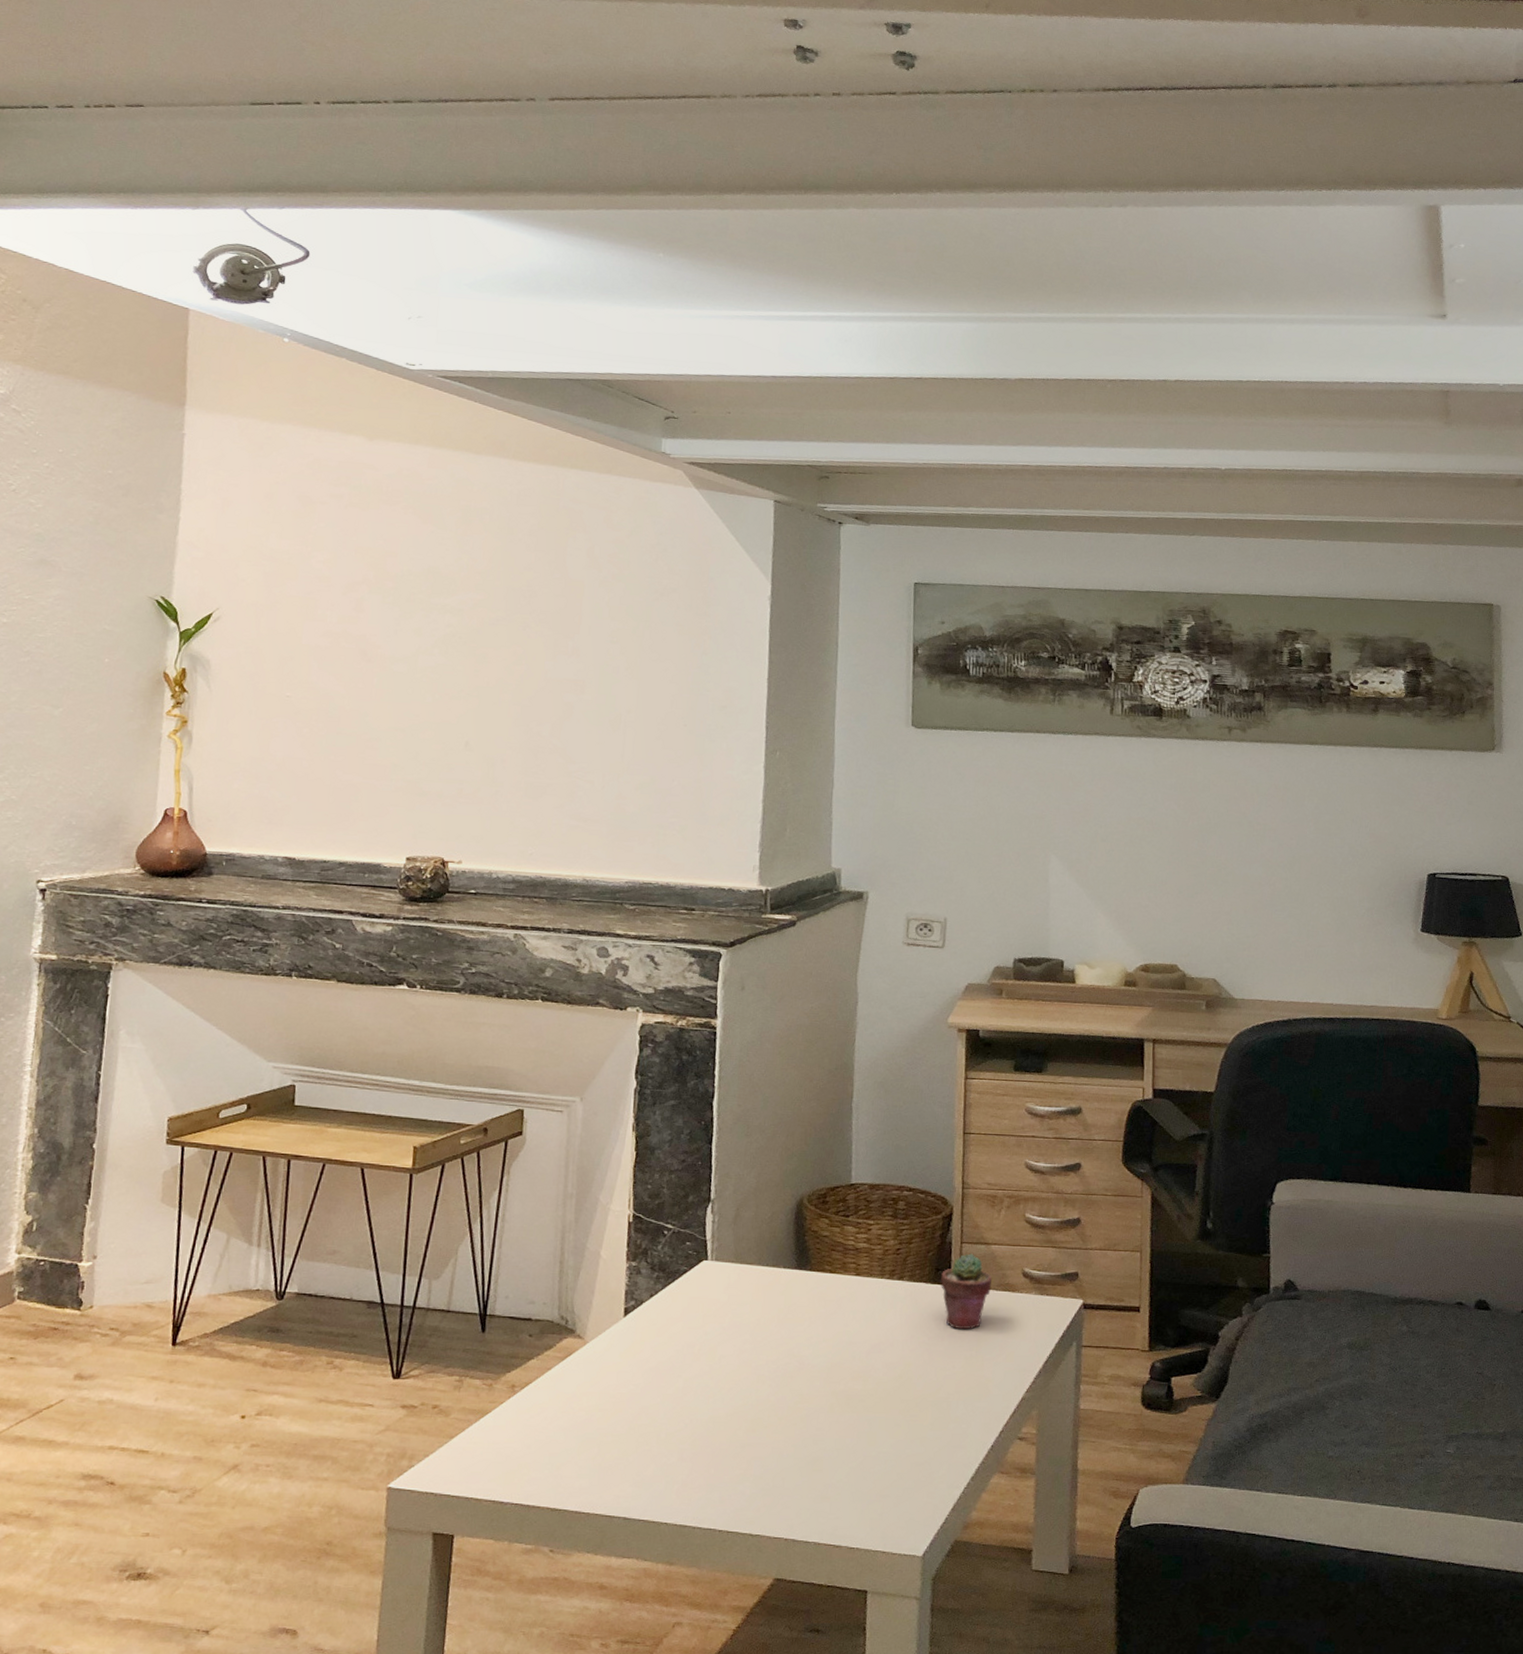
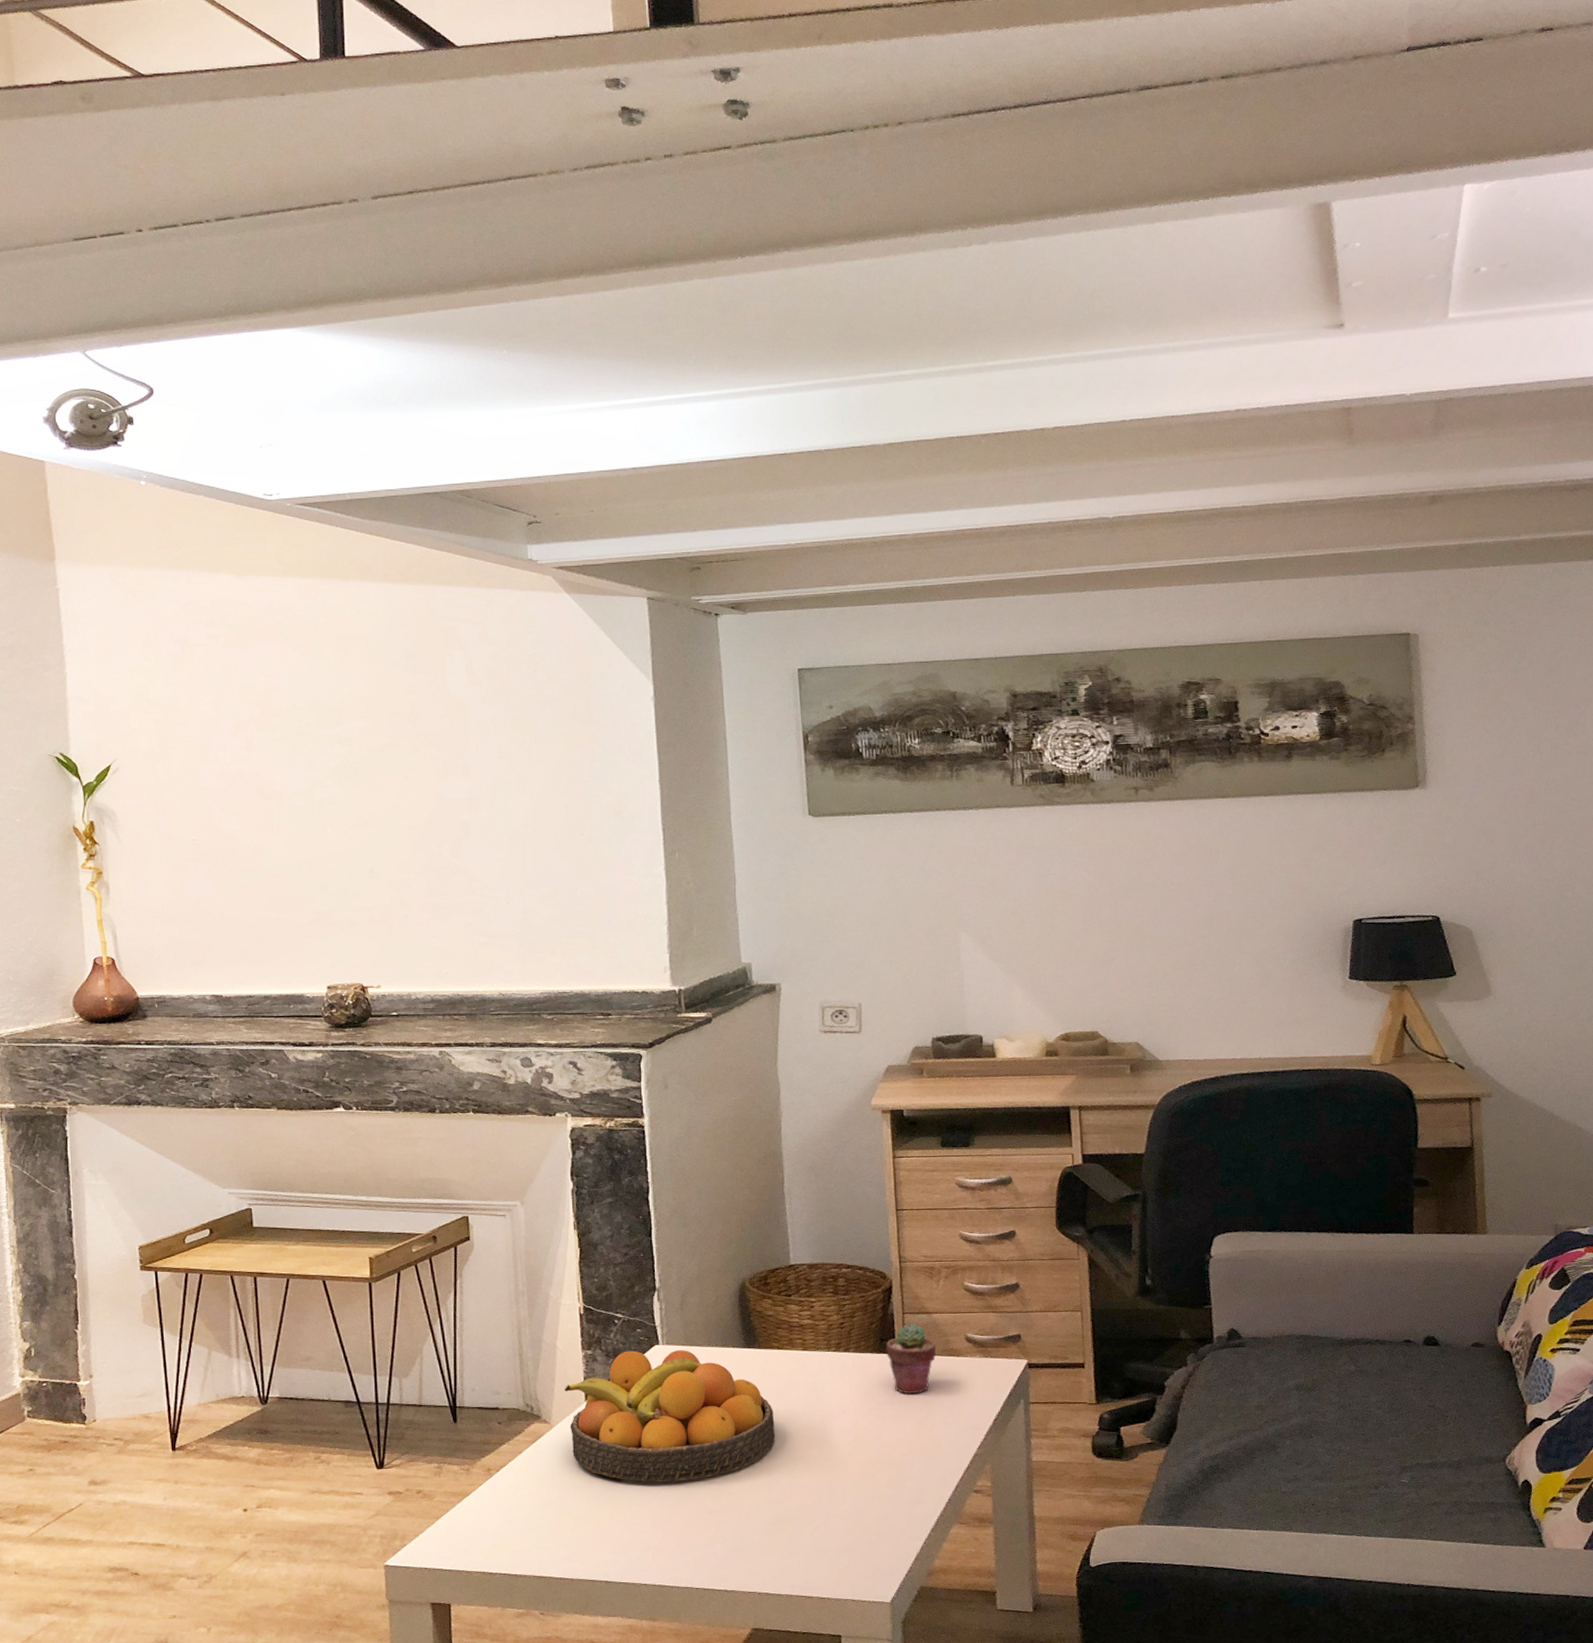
fruit bowl: none [603,1264,820,1411] -> present [564,1350,775,1483]

